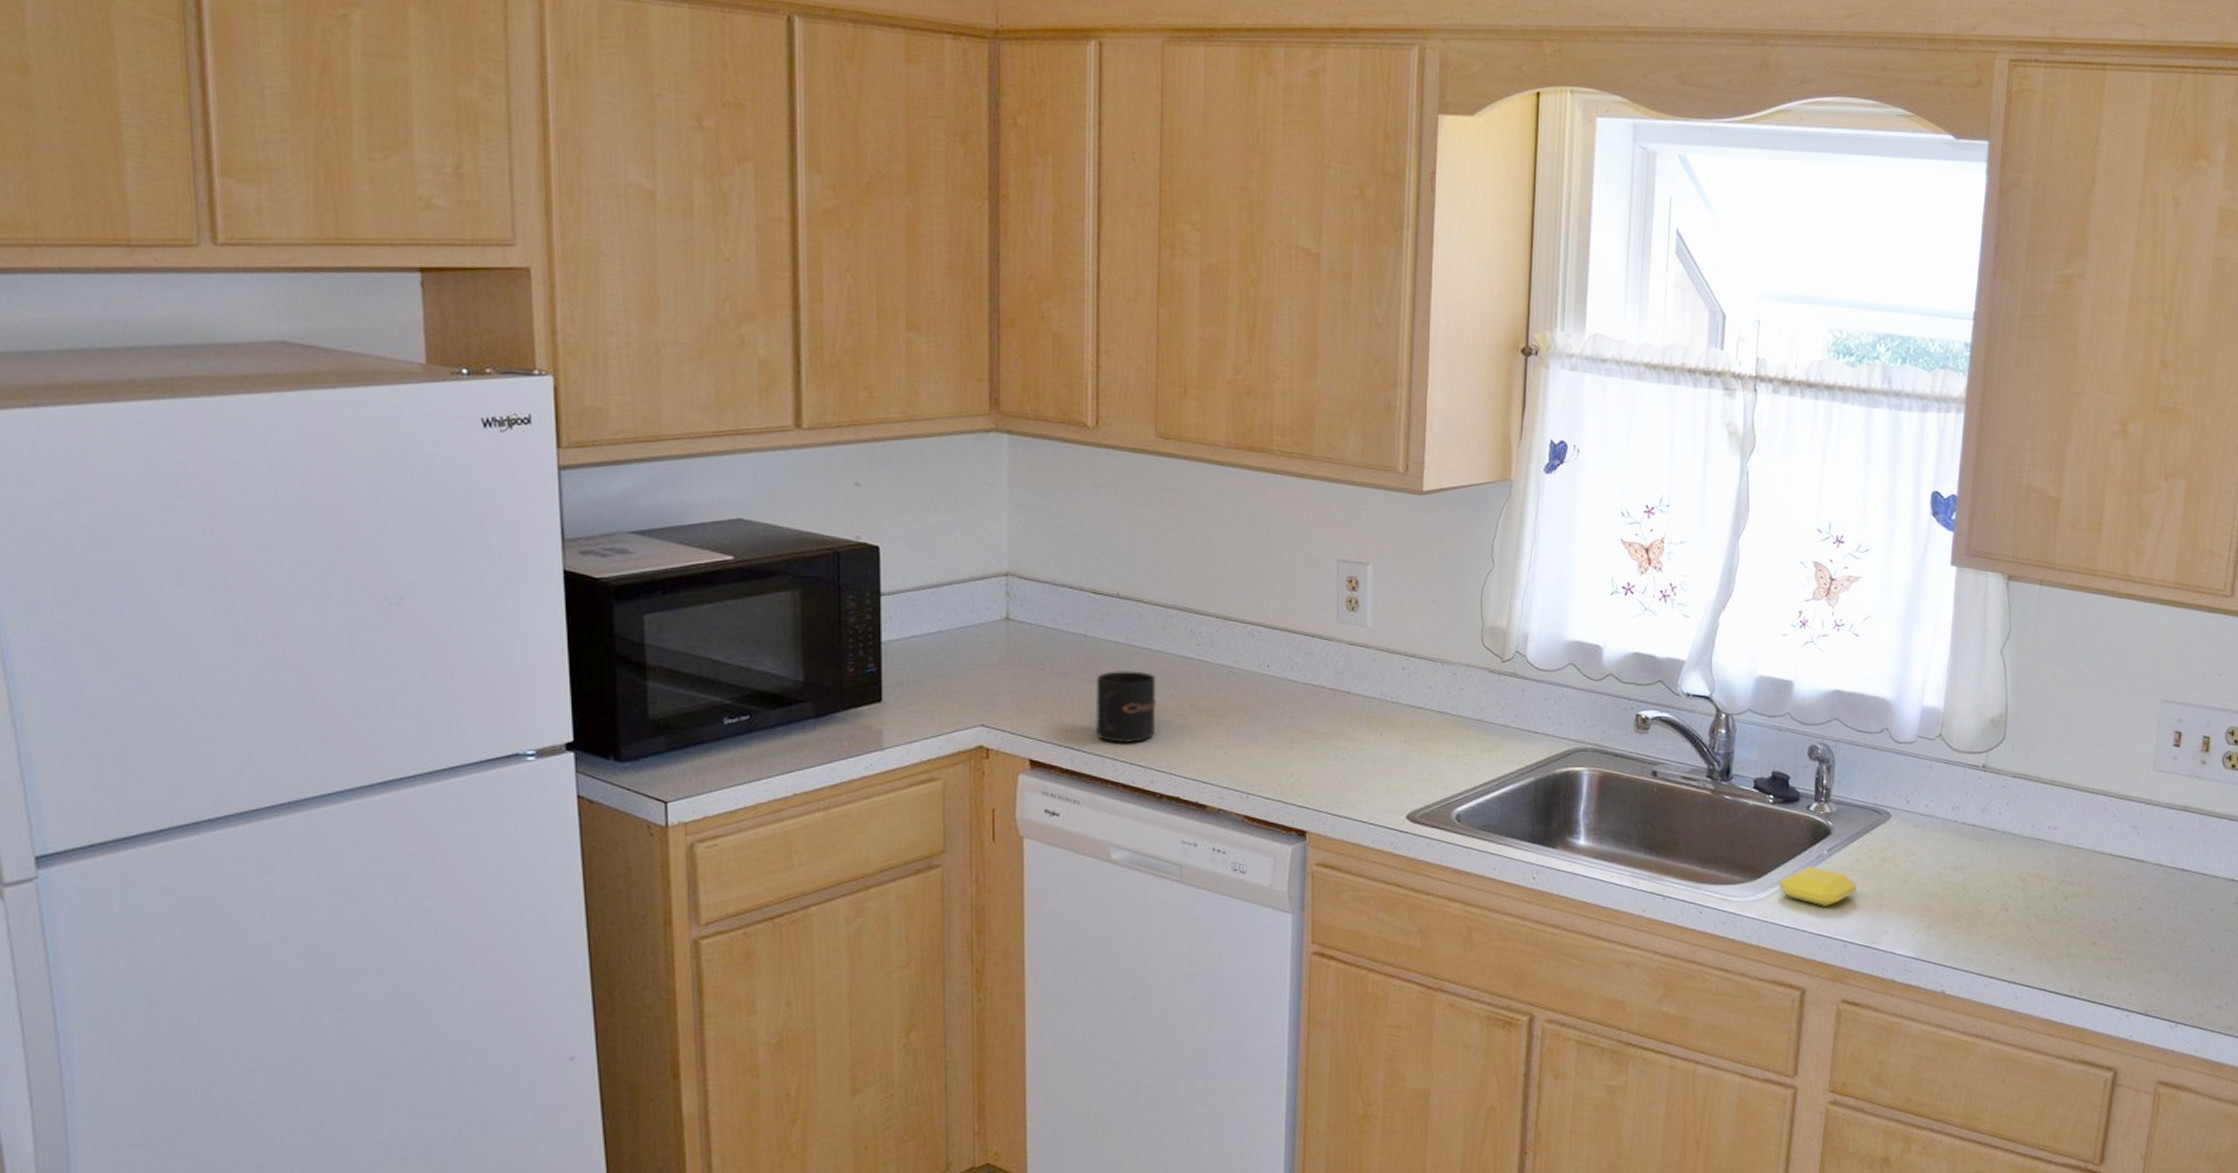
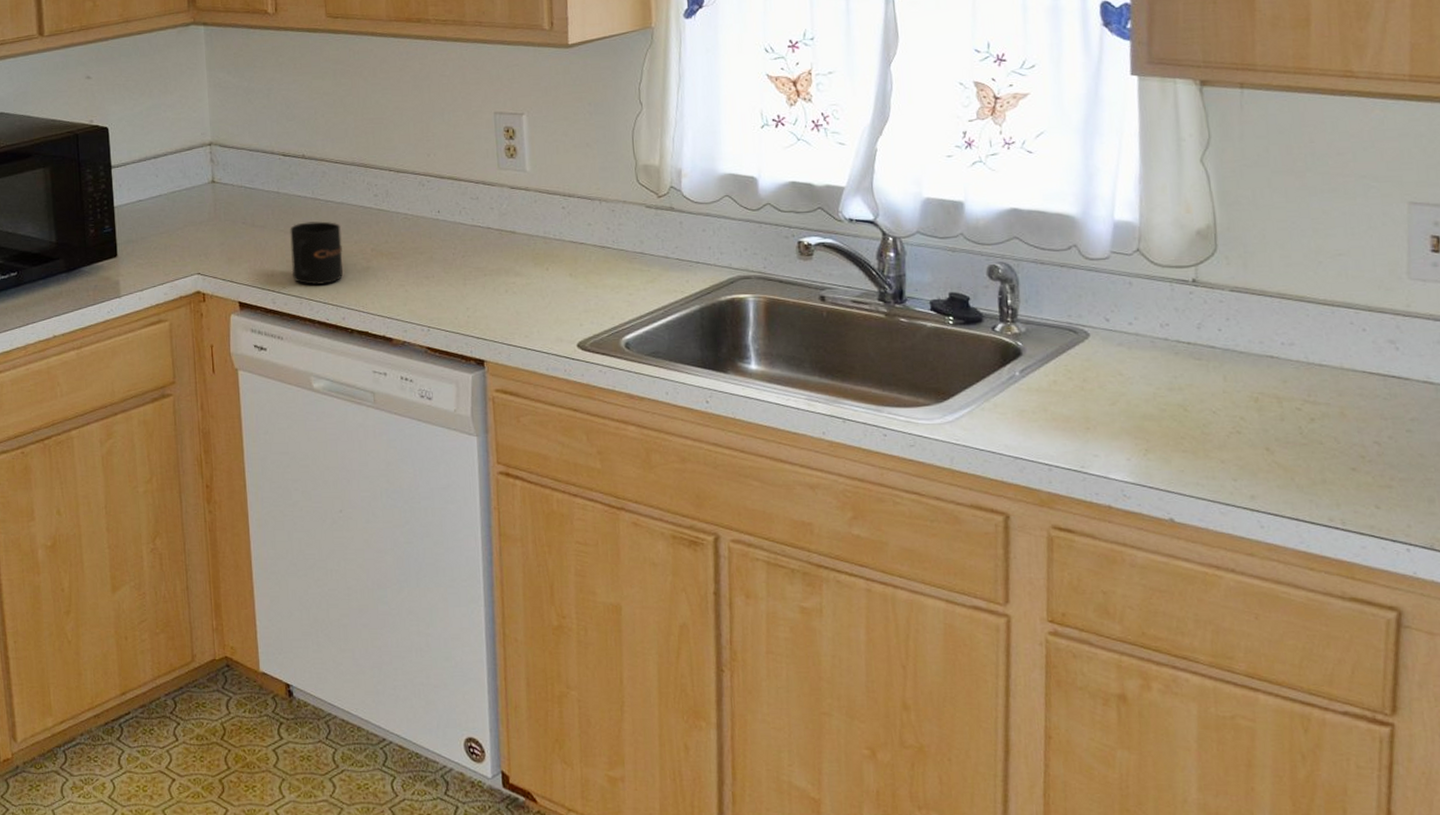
soap bar: present [1779,865,1857,906] -> none [968,387,1058,429]

